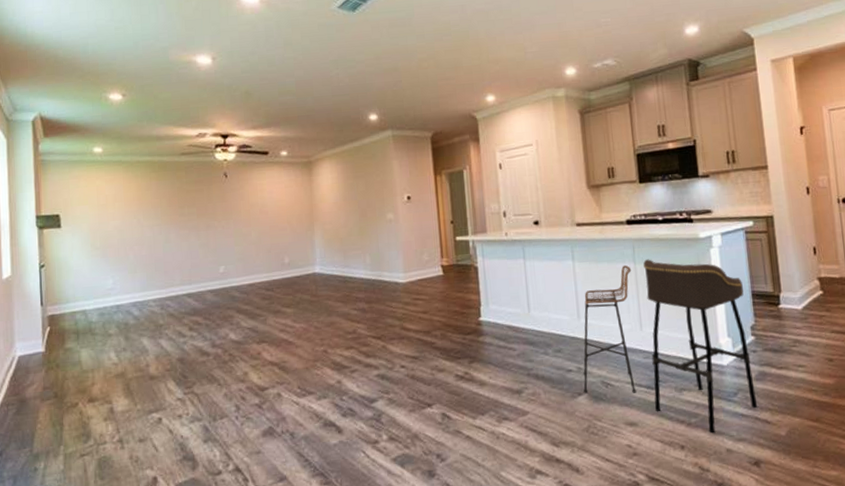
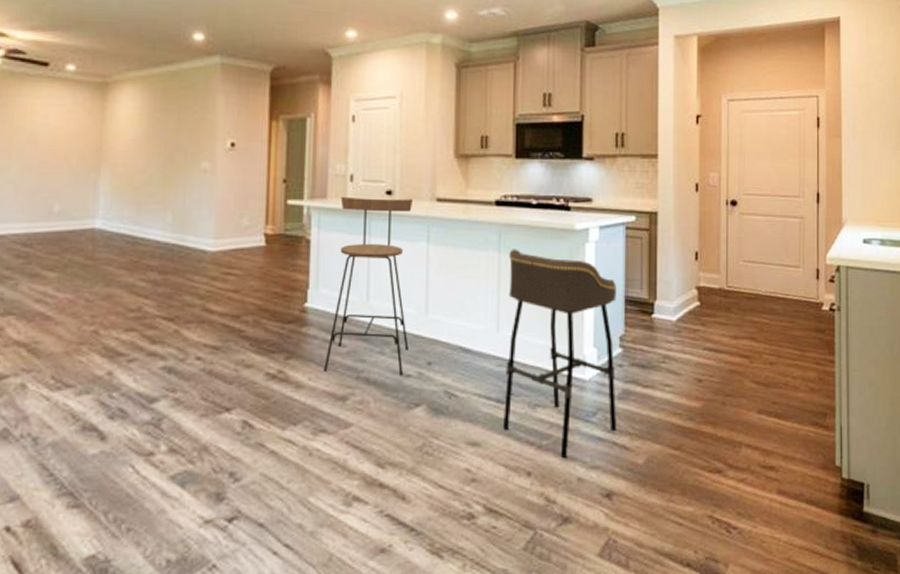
bar stool: none [497,226,567,372] -> present [324,196,414,376]
bar stool: present [583,265,637,393] -> none [422,254,495,407]

